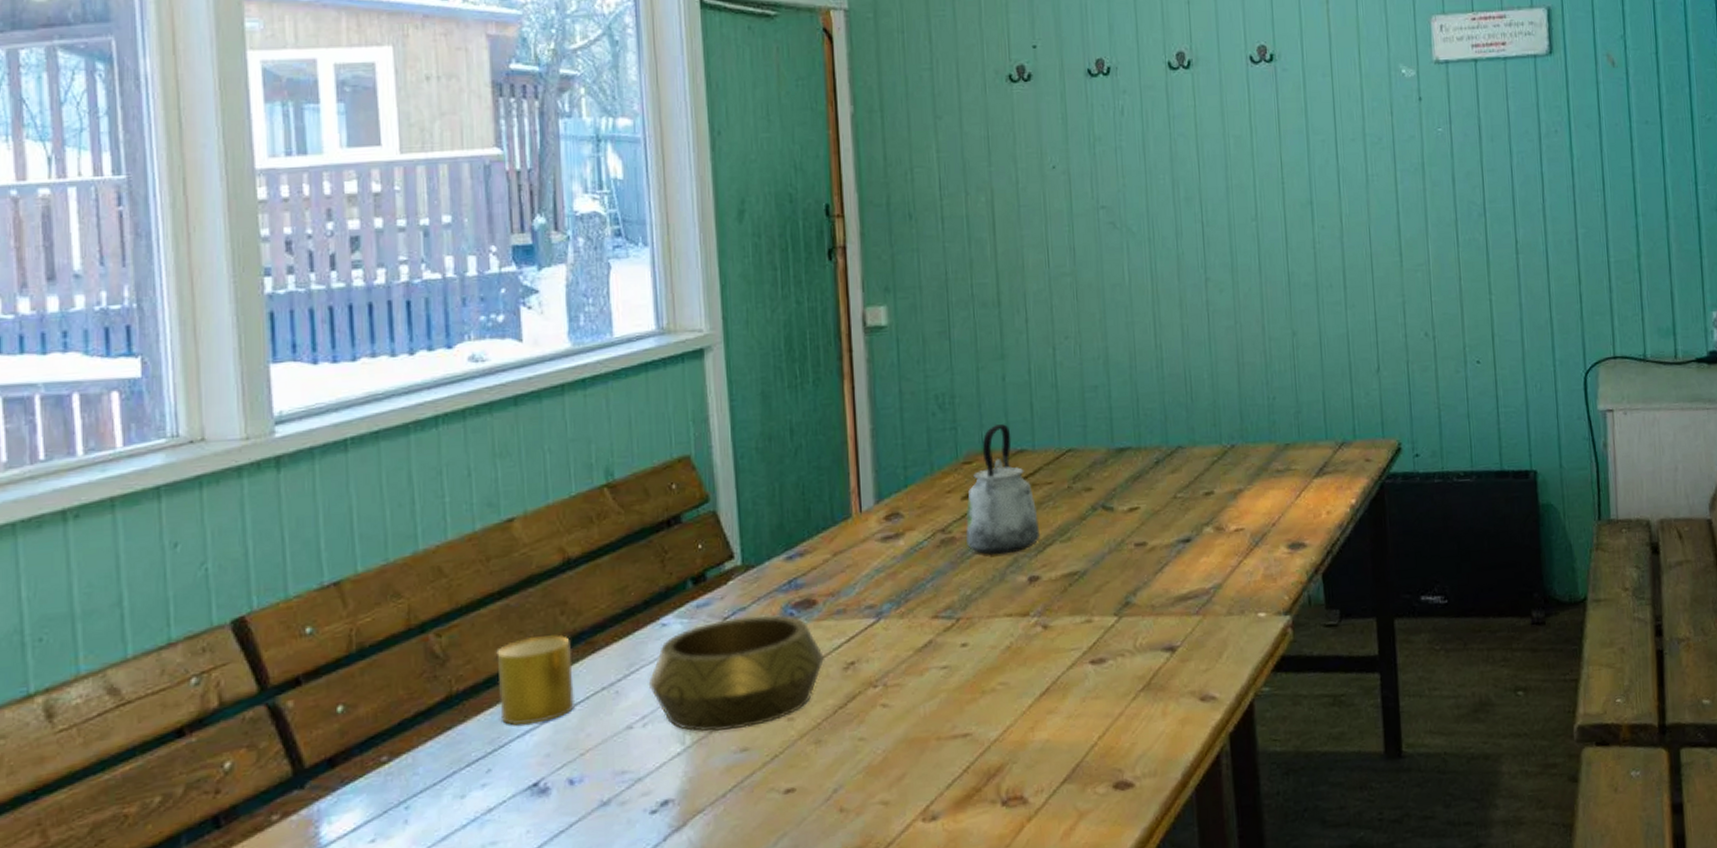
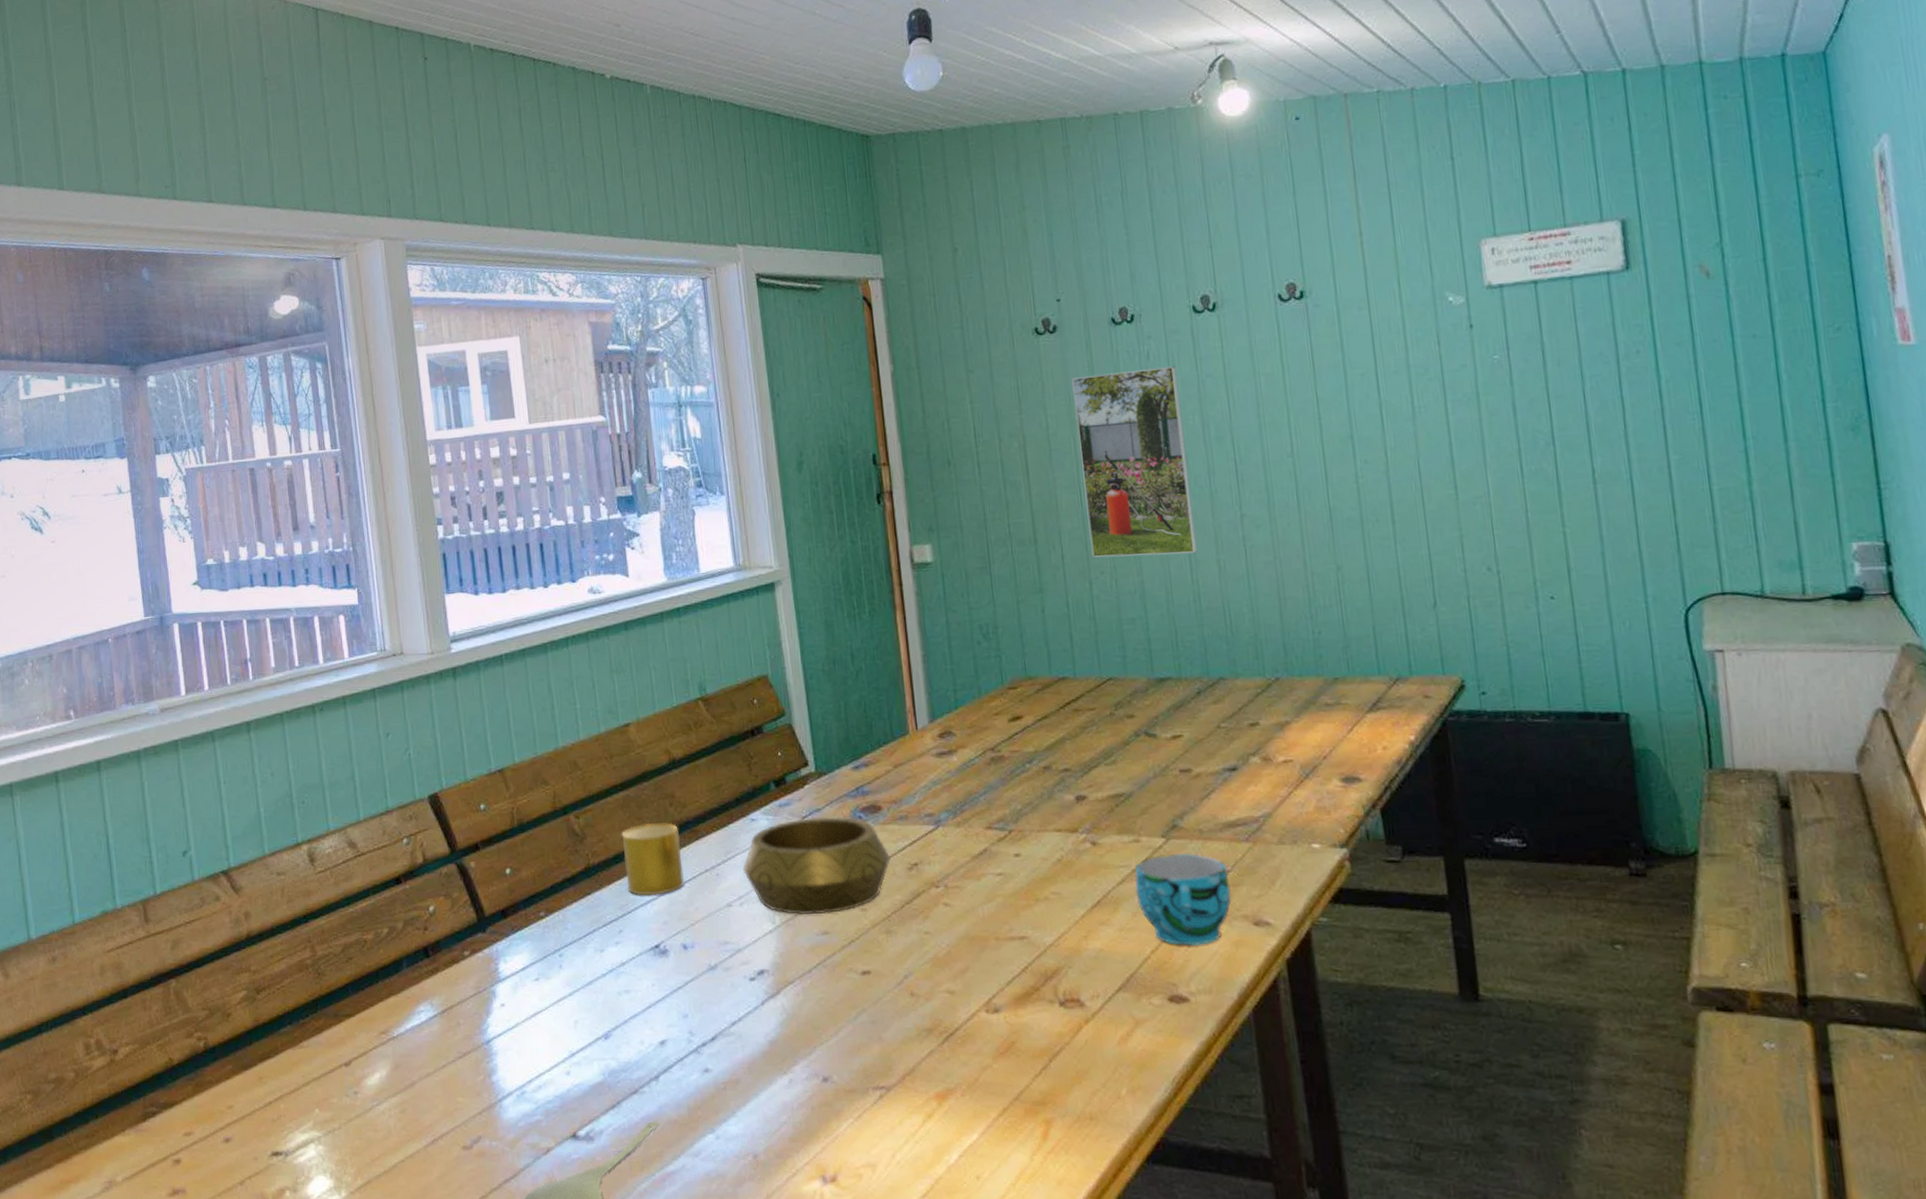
kettle: present [965,423,1041,555] -> none [1013,652,1086,774]
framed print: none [1044,123,1162,322] -> present [1072,366,1197,558]
cup: none [1086,630,1180,729] -> present [1135,853,1232,946]

